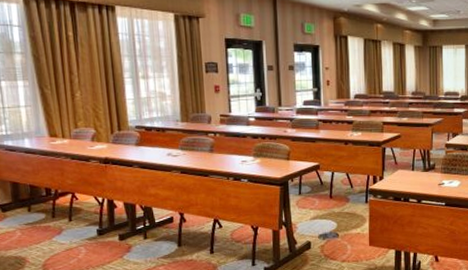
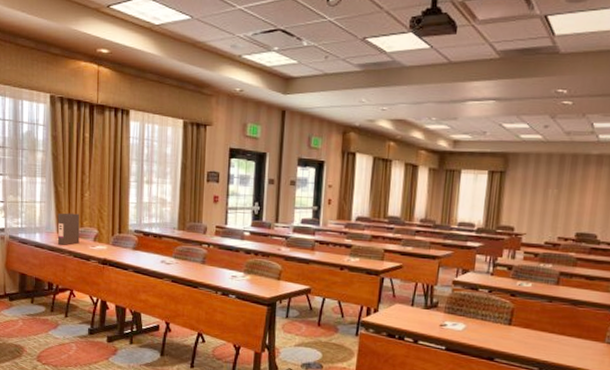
binder: none [47,115,76,150] -> present [57,213,80,246]

